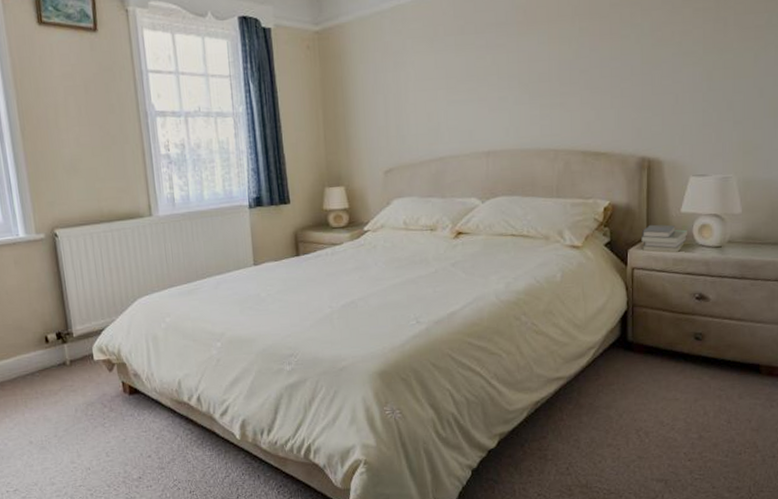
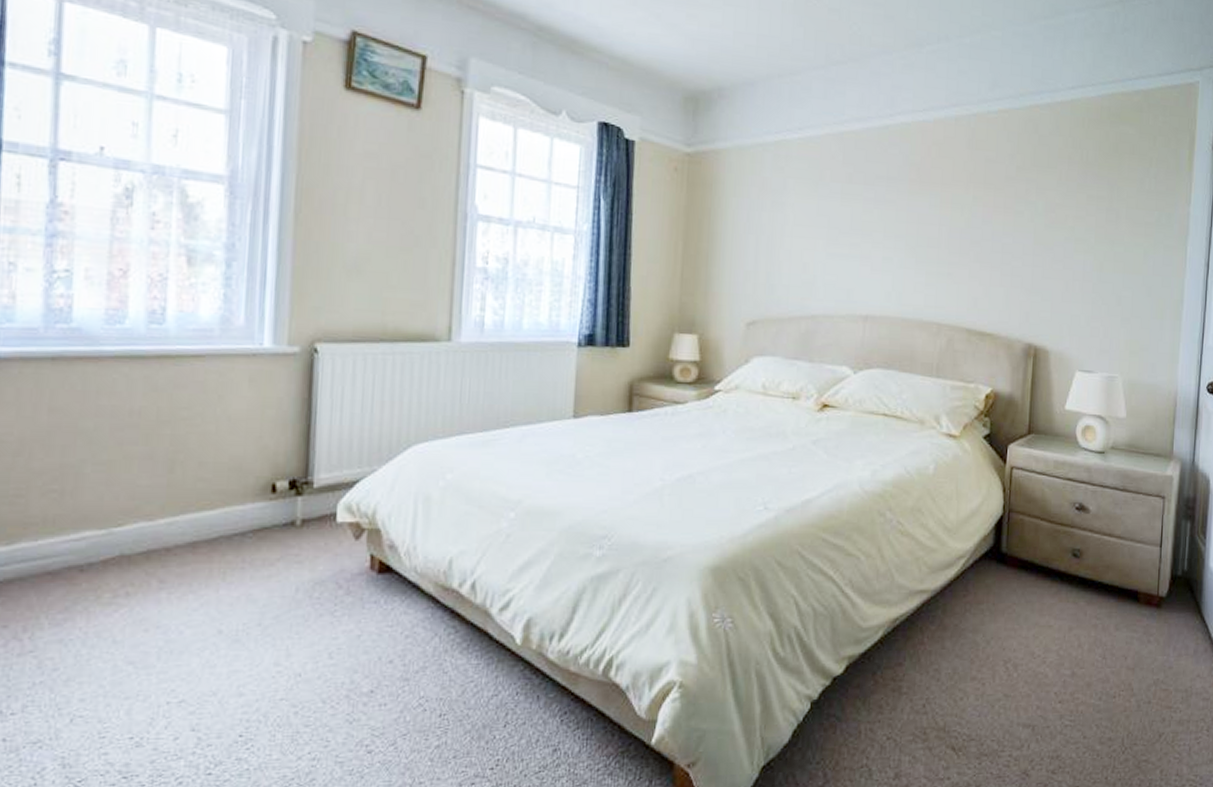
books: present [641,224,687,253] -> none [1022,419,1070,455]

